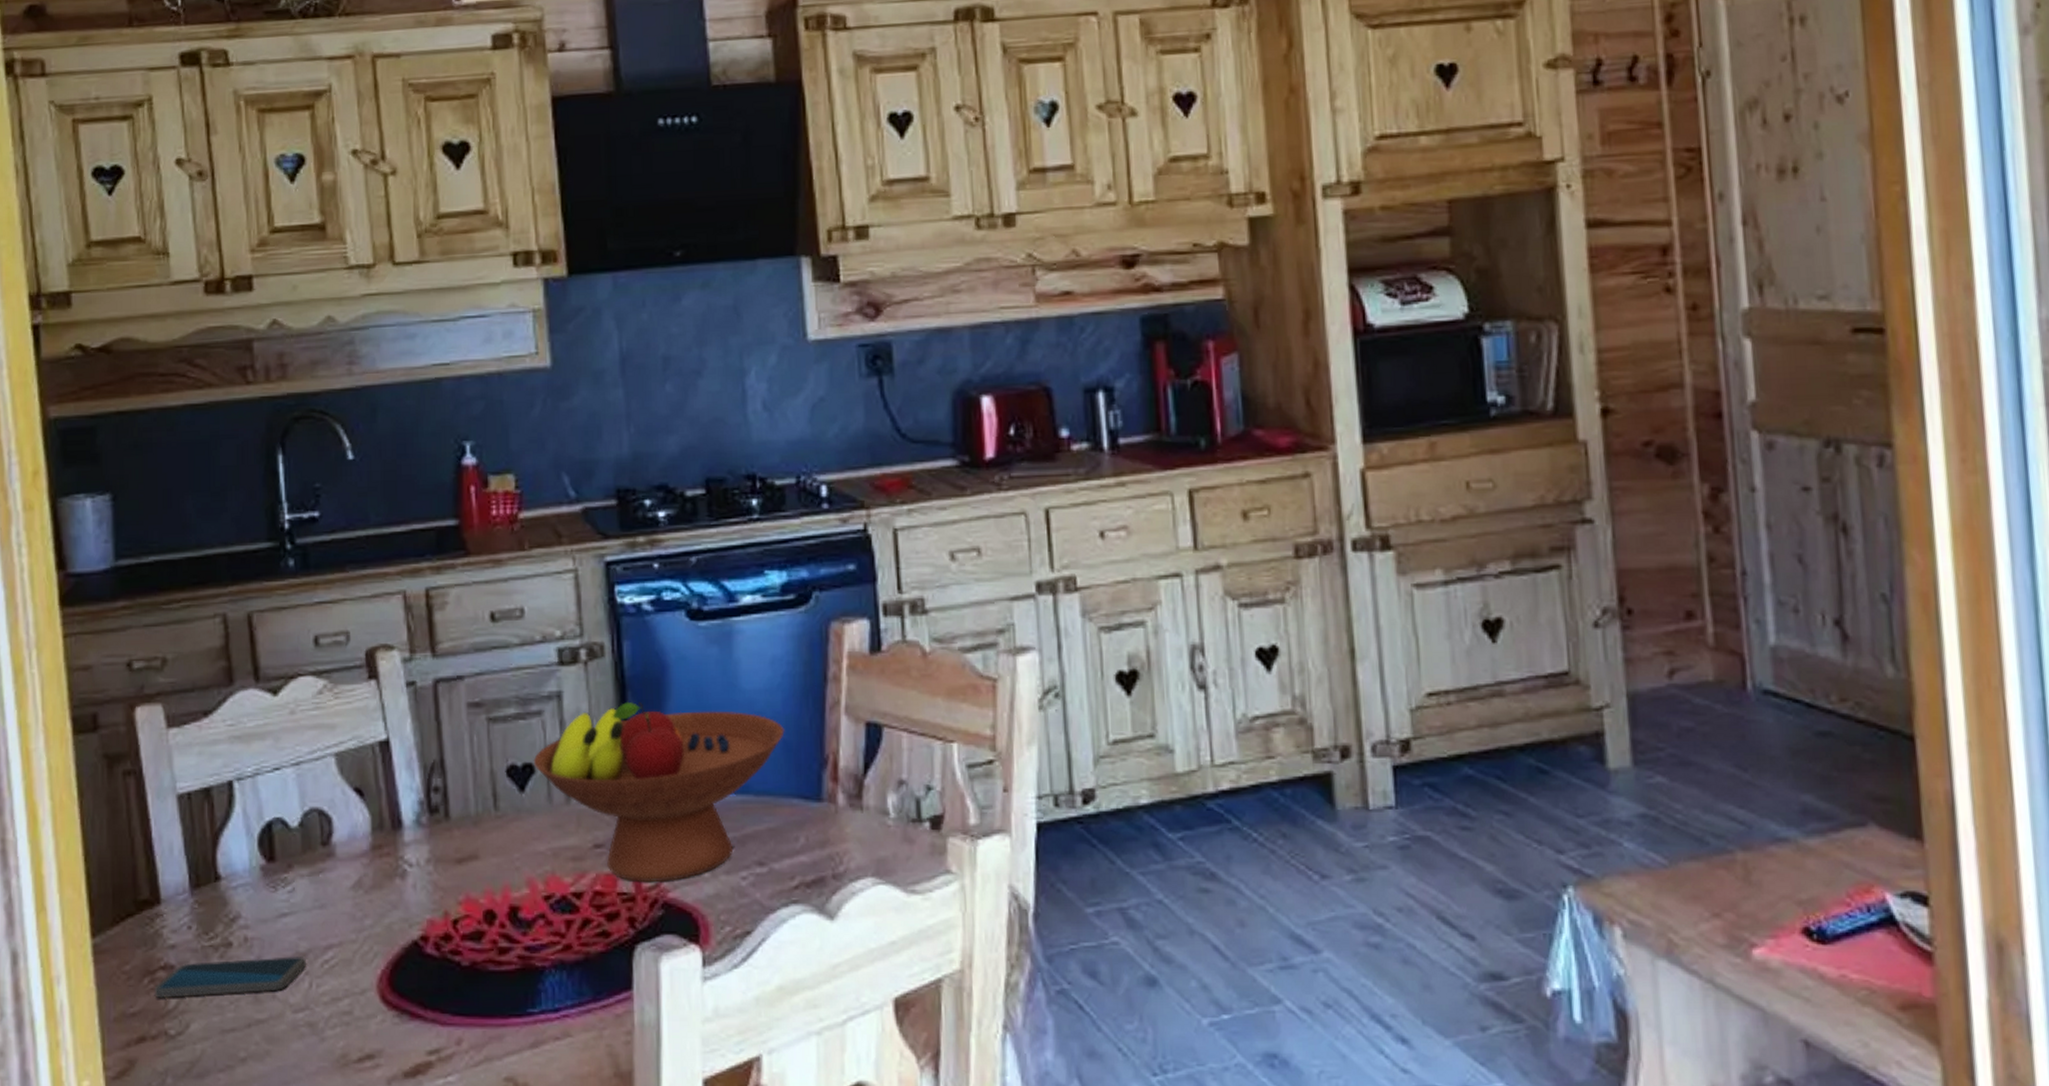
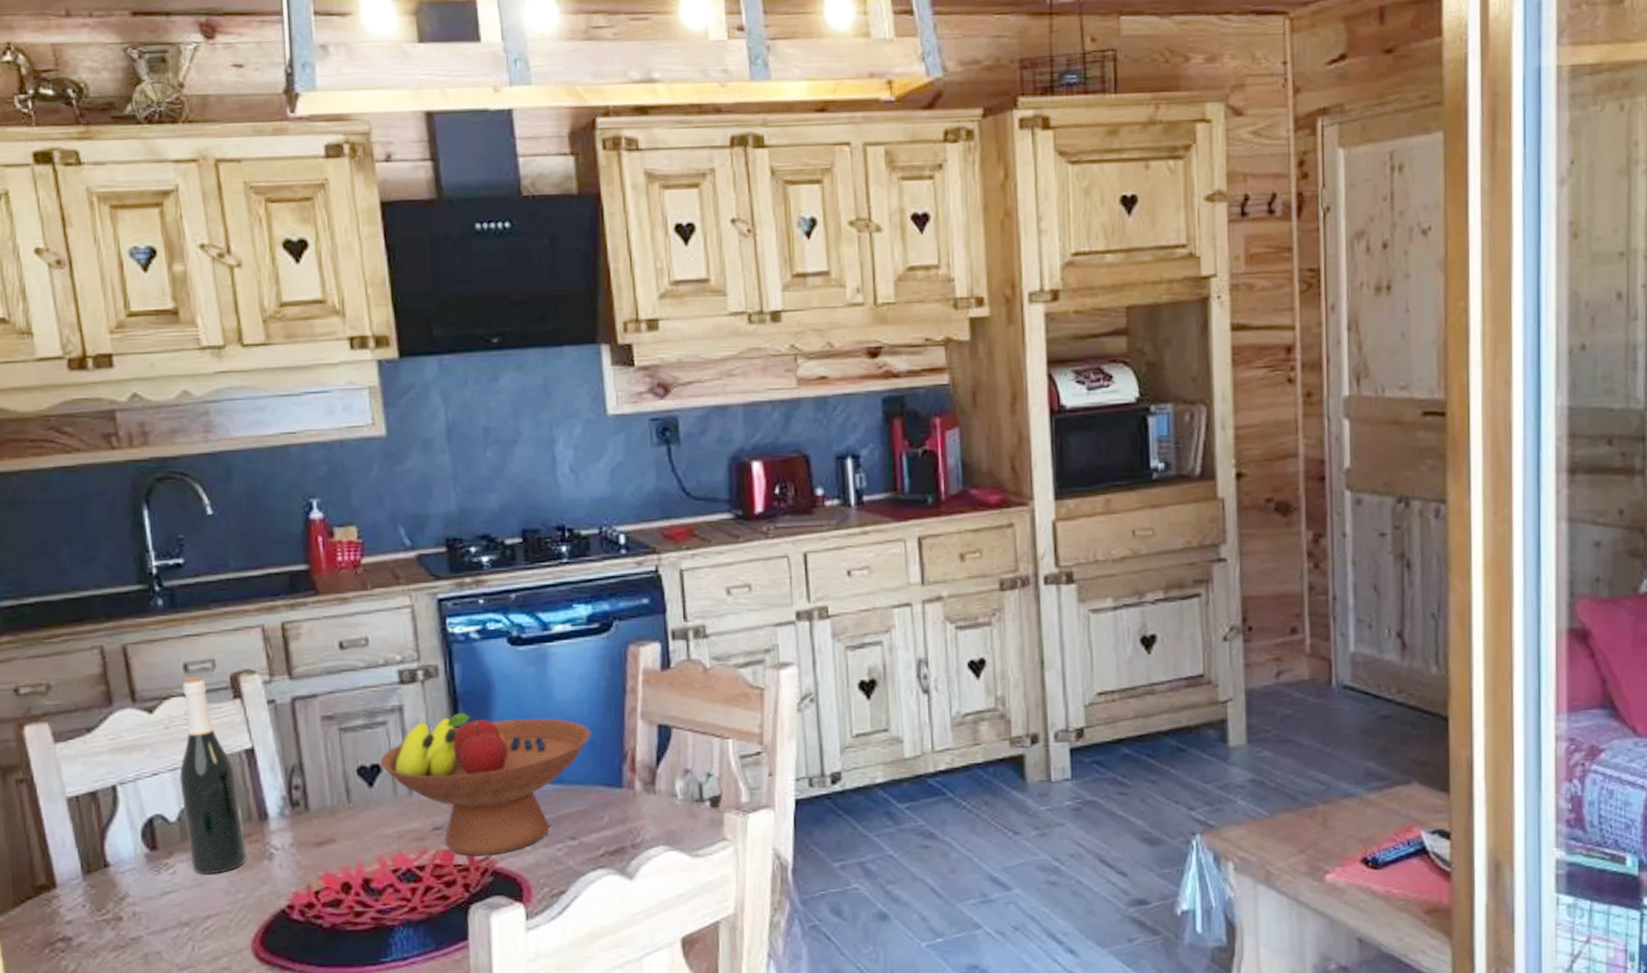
smartphone: present [154,957,307,999] -> none [55,926,190,965]
wine bottle: none [303,651,376,894] -> present [179,676,247,875]

